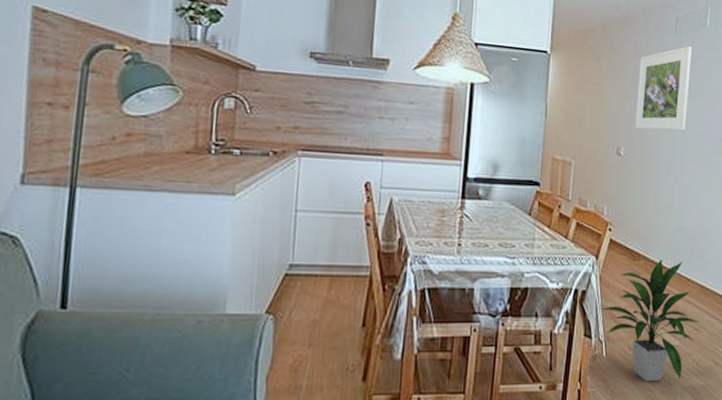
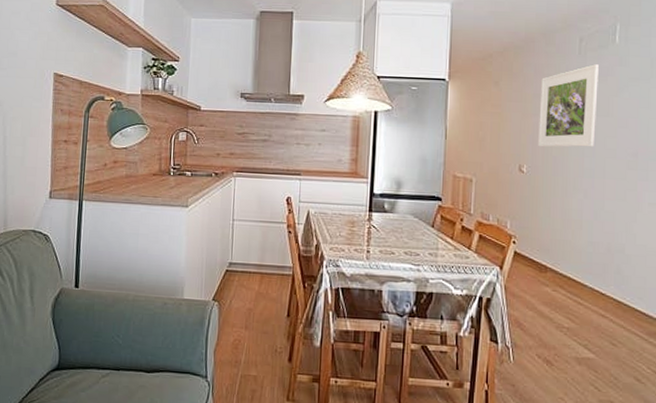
indoor plant: present [600,258,700,382] -> none [506,272,618,393]

